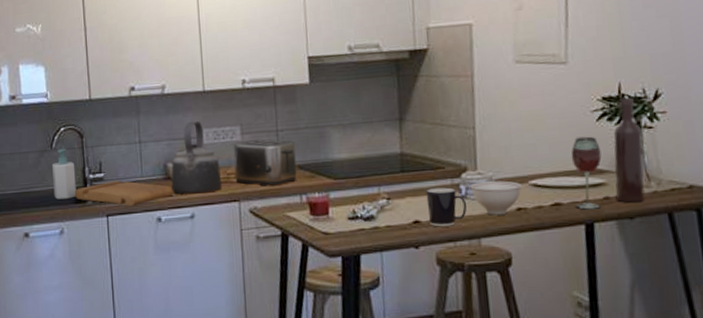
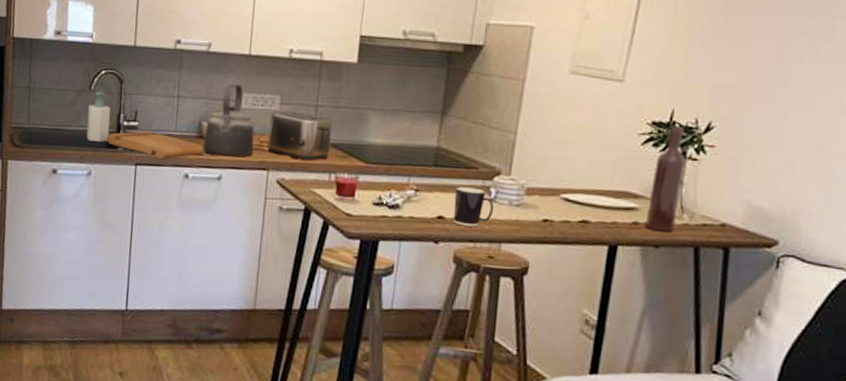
bowl: present [470,181,523,215] -> none [500,188,554,224]
wineglass: present [571,136,602,210] -> none [603,158,640,233]

